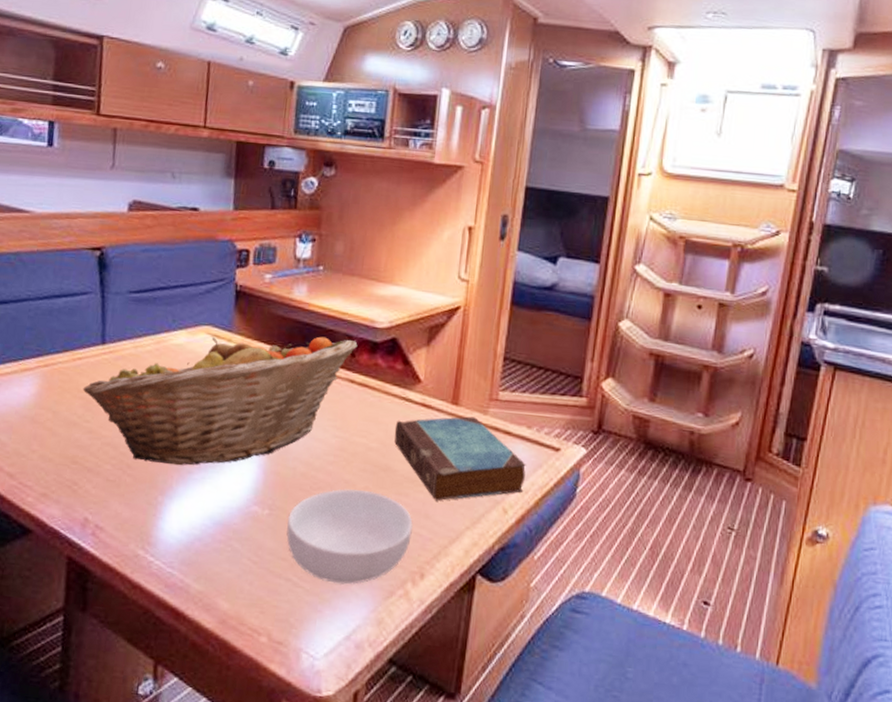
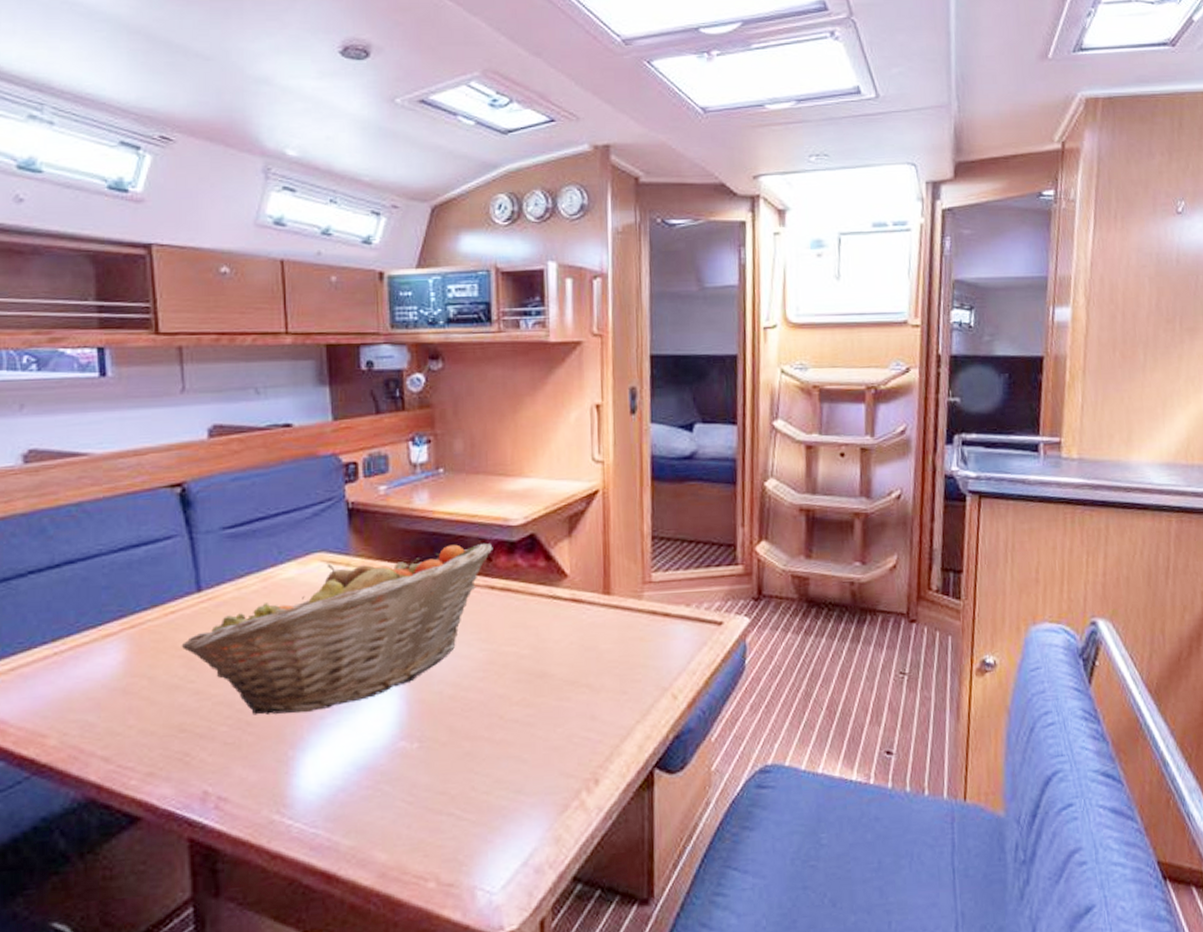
cereal bowl: present [286,489,413,585] -> none [440,701,580,809]
book: present [394,416,526,501] -> none [545,604,691,700]

